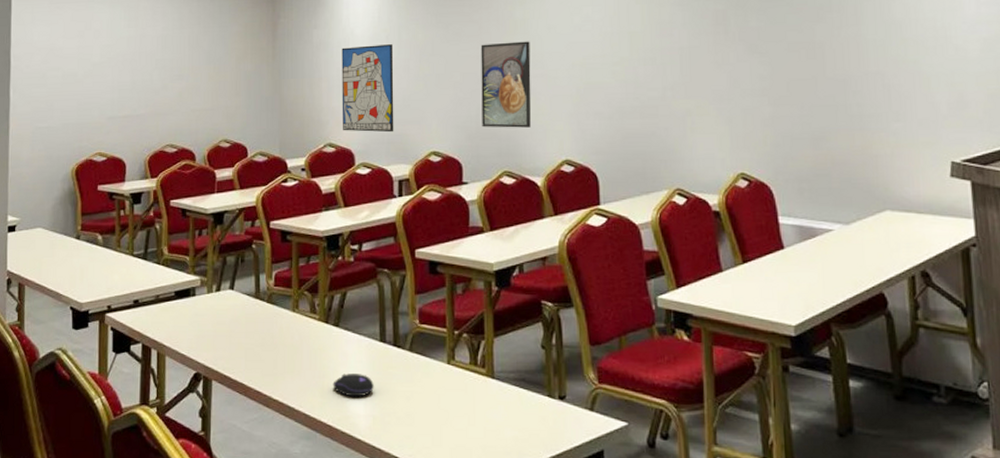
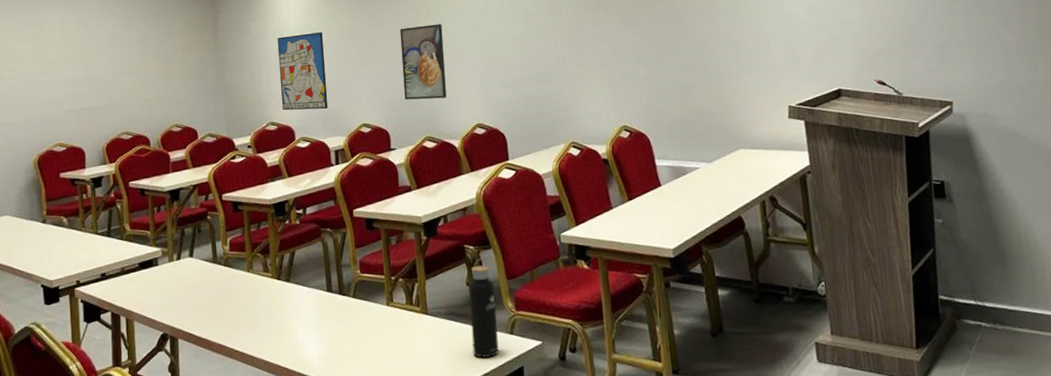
computer mouse: present [333,373,374,397] -> none [287,321,324,342]
water bottle: none [543,317,576,435] -> present [469,258,499,358]

